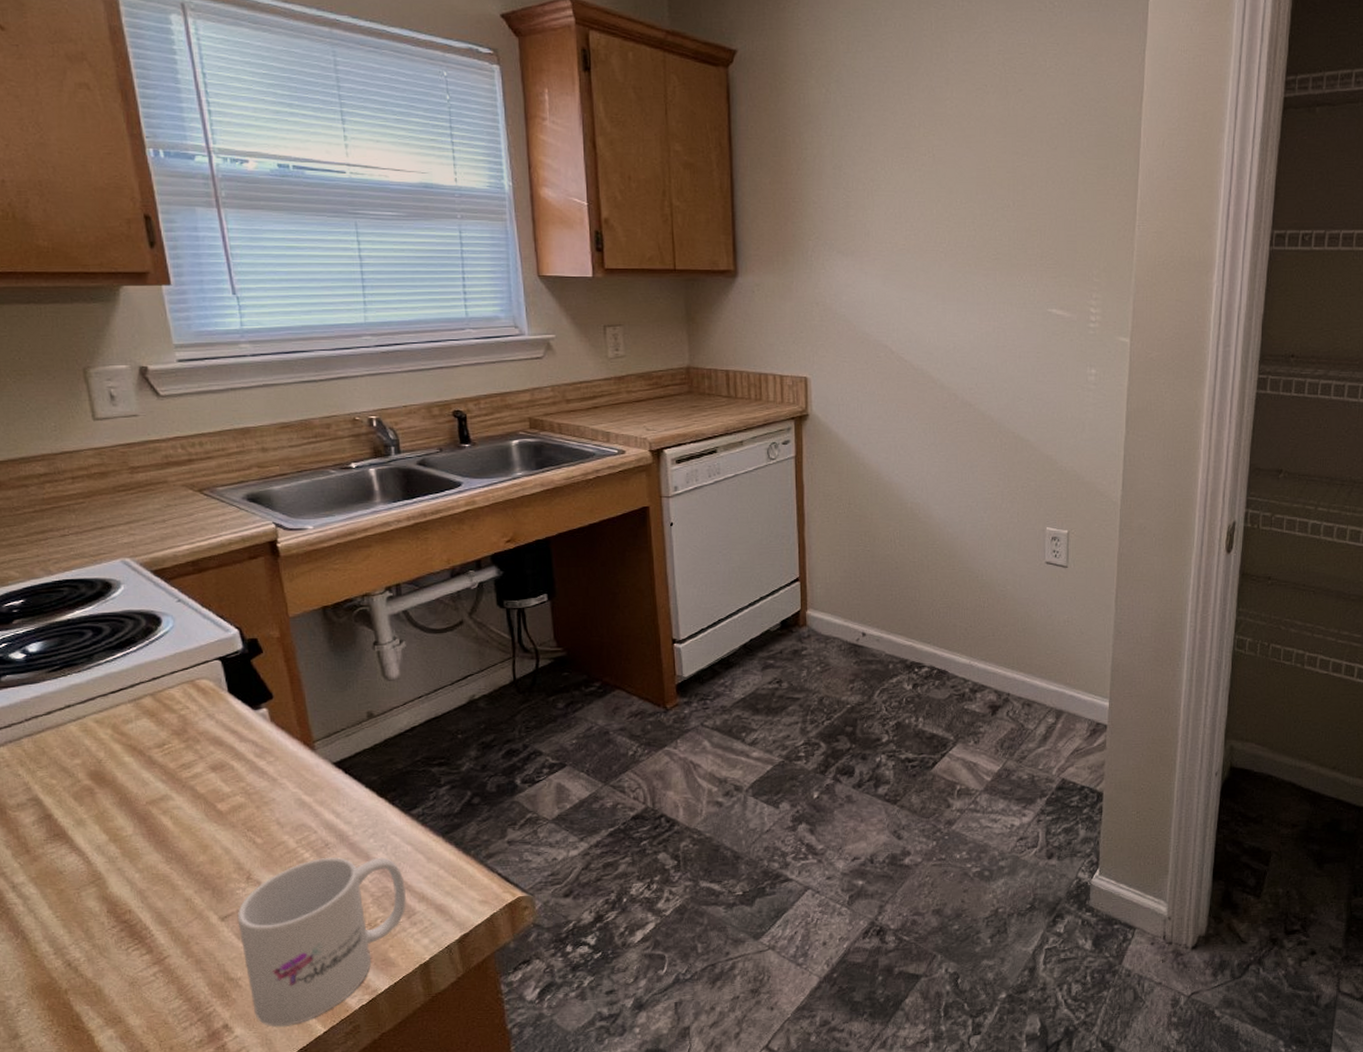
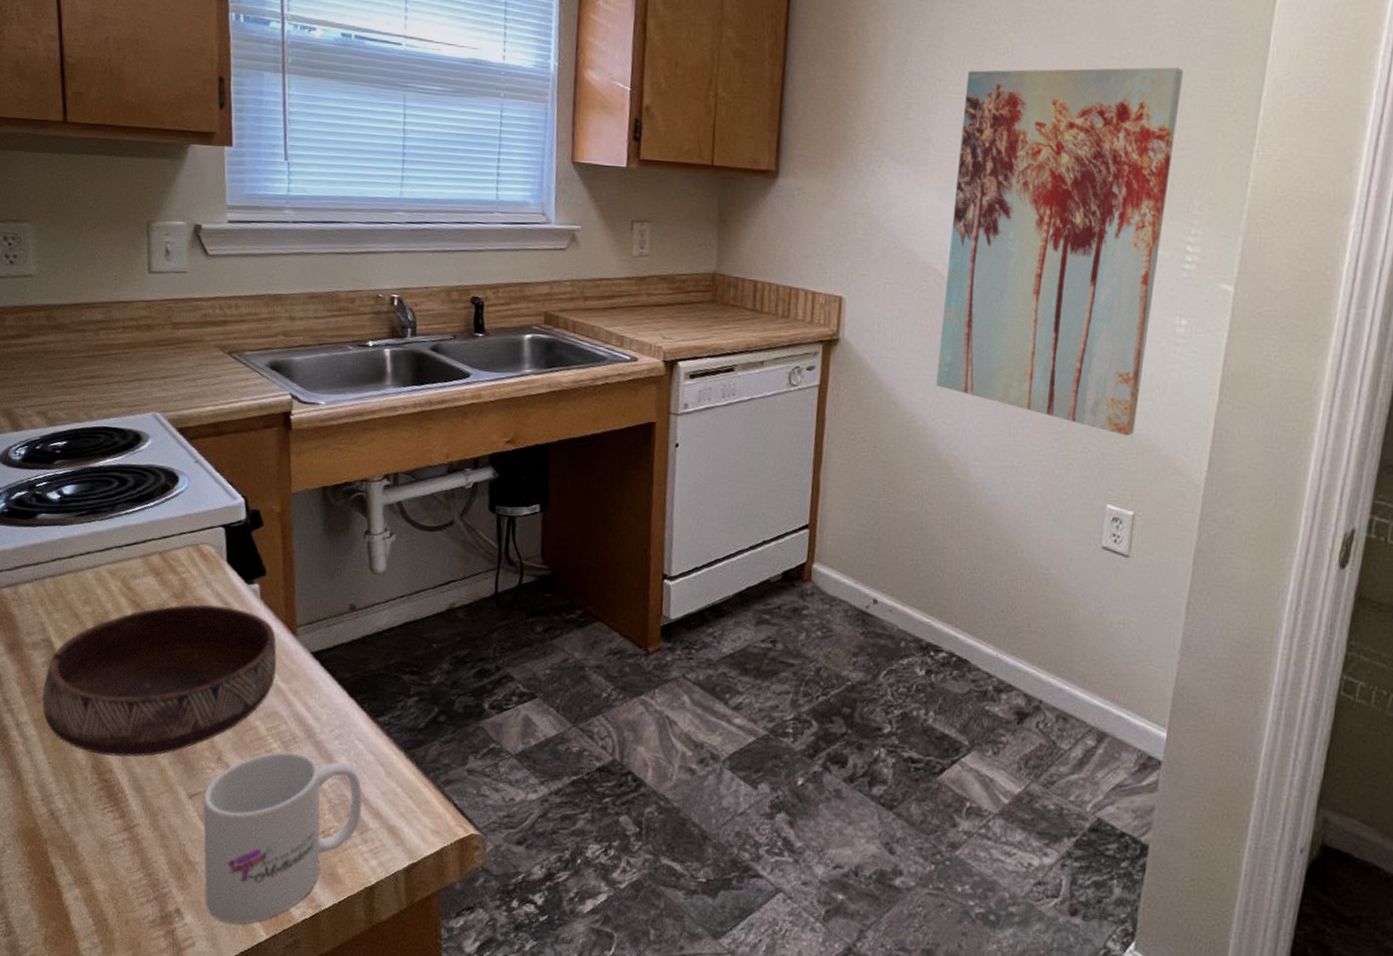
bowl: none [37,734,299,899] -> present [41,603,278,757]
wall art: none [896,159,1074,470] -> present [936,67,1183,437]

